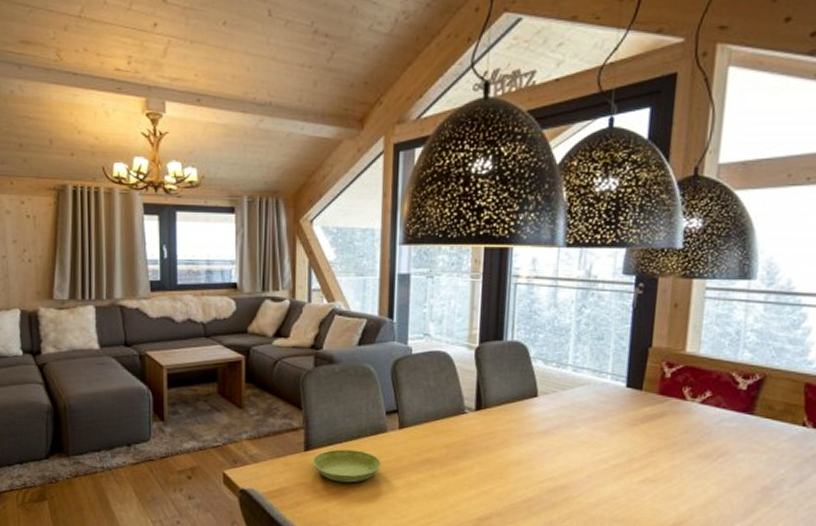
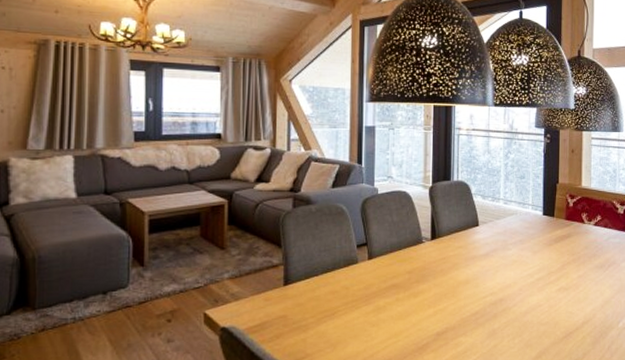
saucer: present [312,449,382,483] -> none [291,281,354,312]

